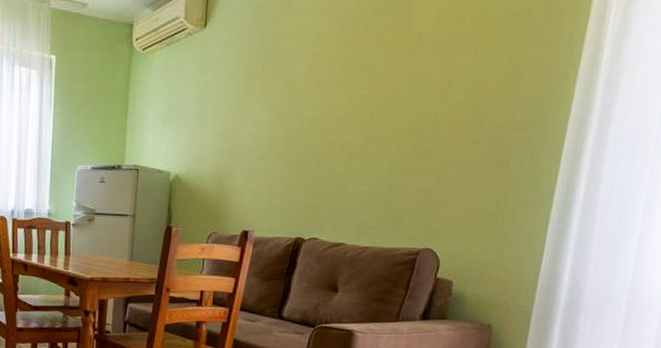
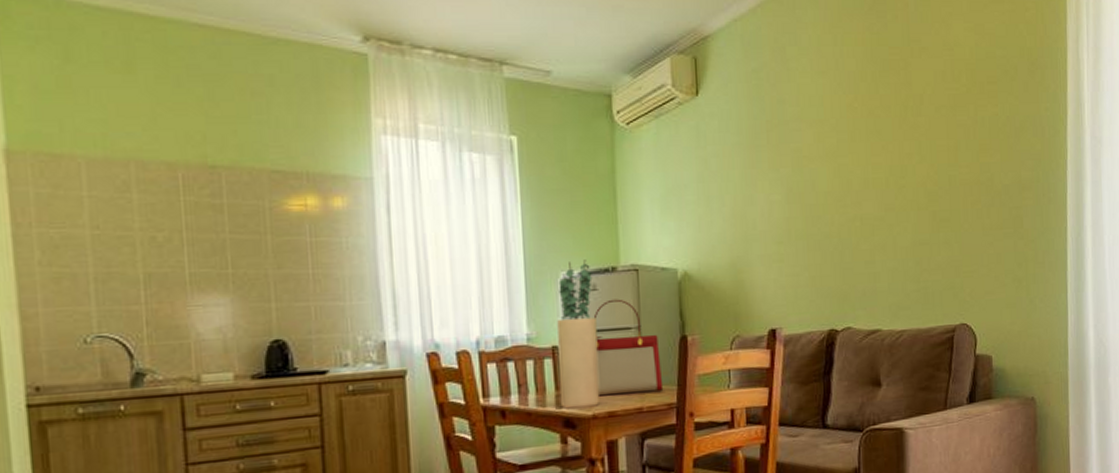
vase: none [67,157,102,273] -> present [557,259,600,410]
handbag: none [96,191,149,268] -> present [594,299,664,396]

